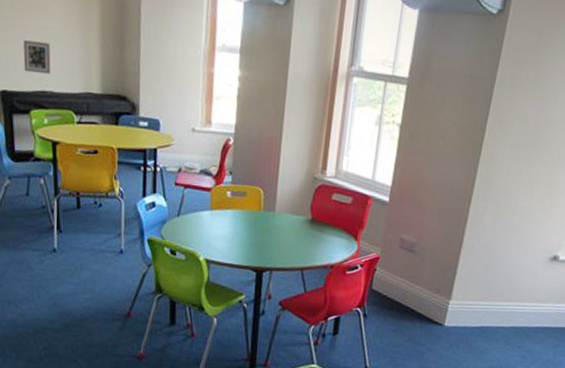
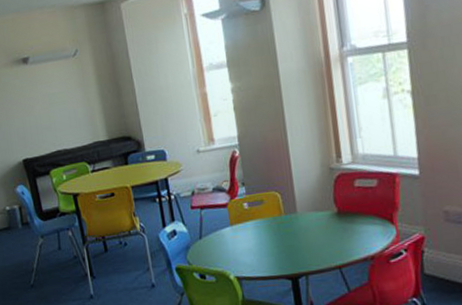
picture frame: present [23,40,51,74] -> none [35,107,62,138]

